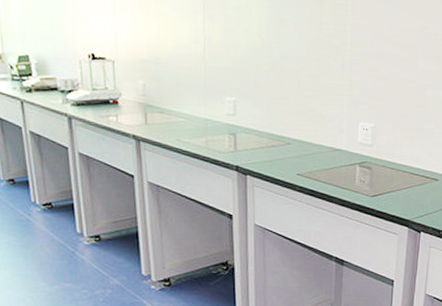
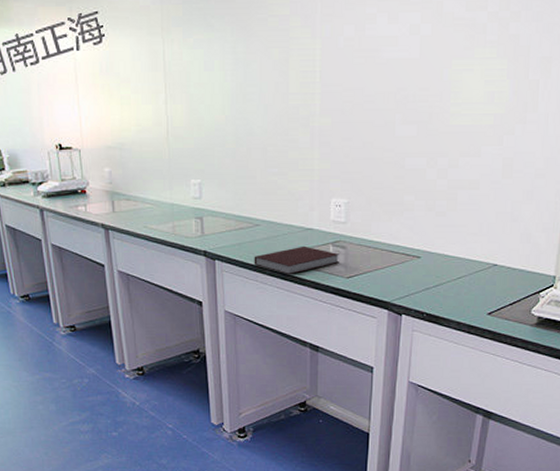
notebook: none [284,165,365,192] -> present [254,245,339,275]

